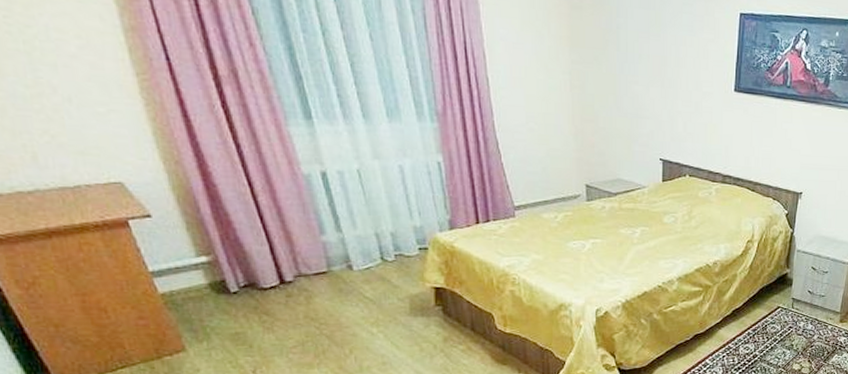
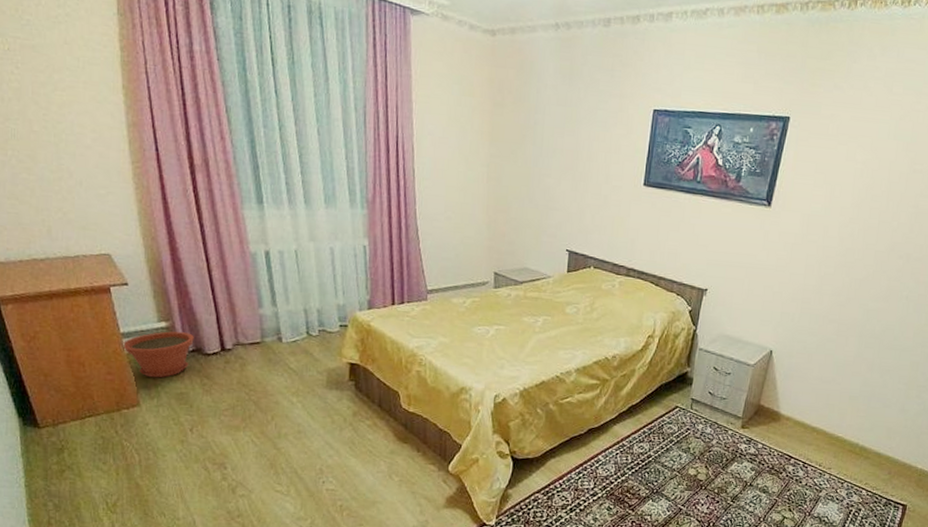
plant pot: none [152,266,245,319] -> present [122,331,194,378]

